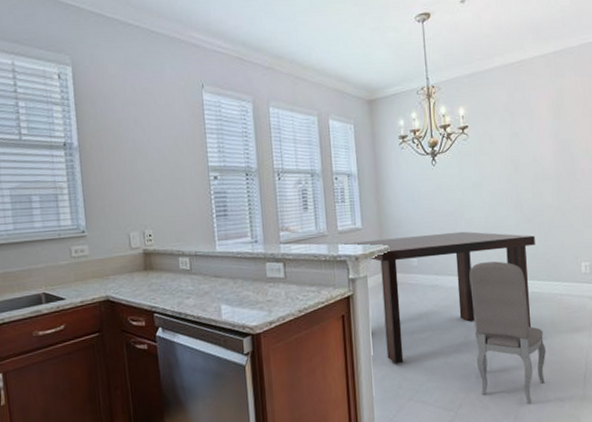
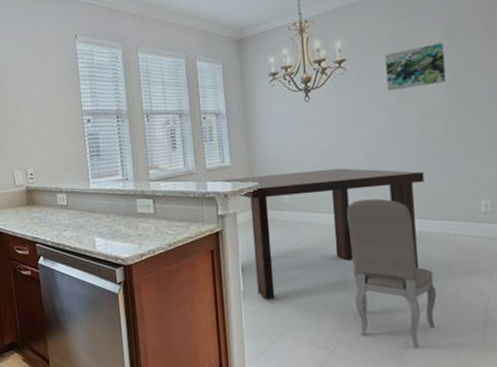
wall art: none [502,115,553,159] -> present [385,42,446,92]

